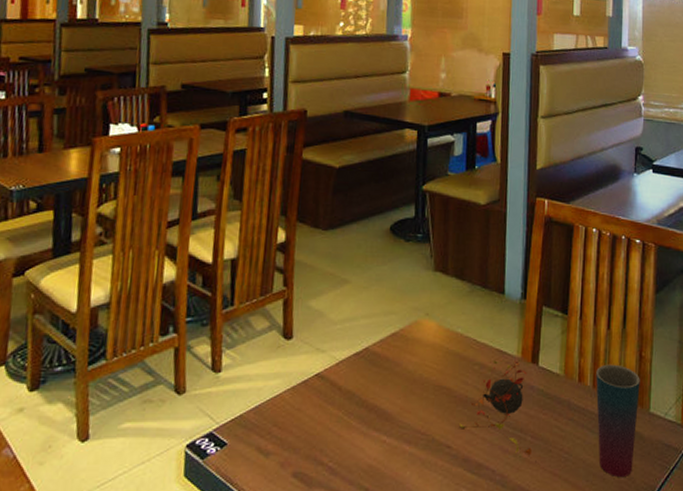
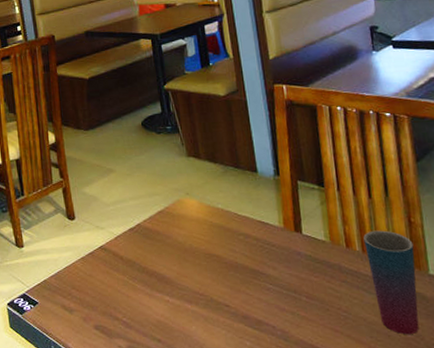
teapot: present [459,360,544,469] -> none [234,231,324,326]

